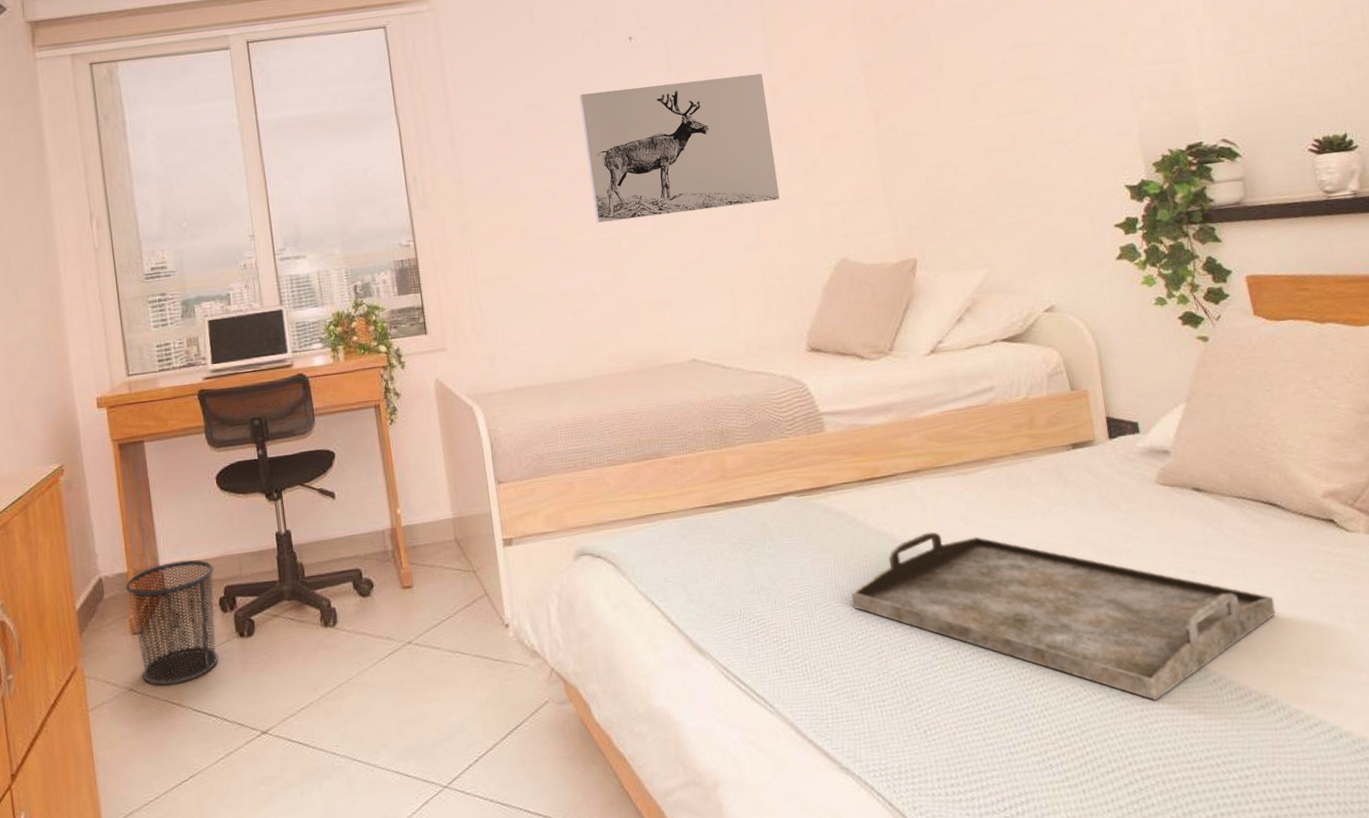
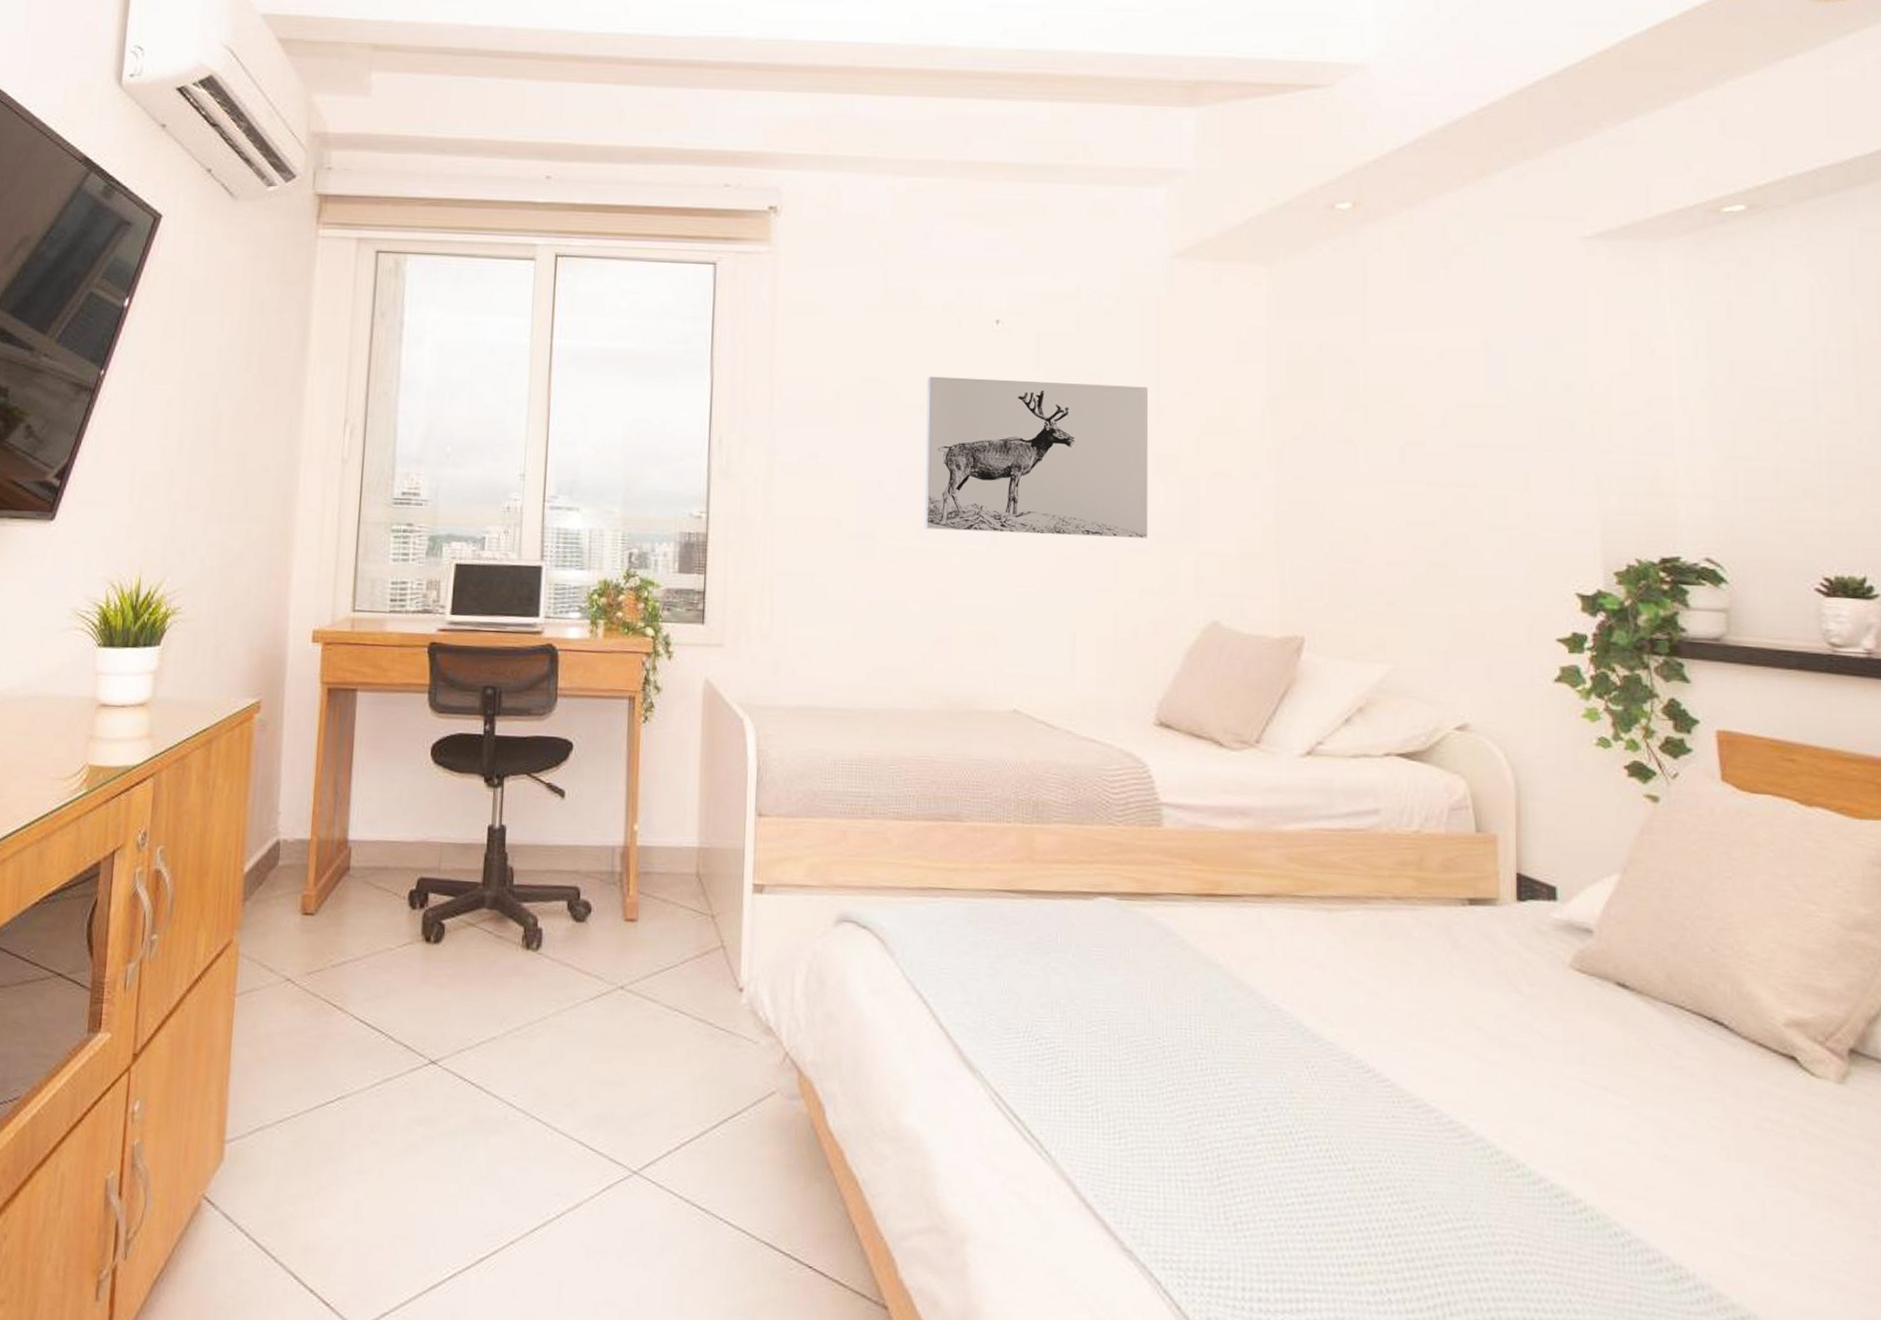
waste bin: present [125,560,219,685] -> none [304,837,411,984]
serving tray: present [851,532,1276,701] -> none [1167,974,1706,1245]

